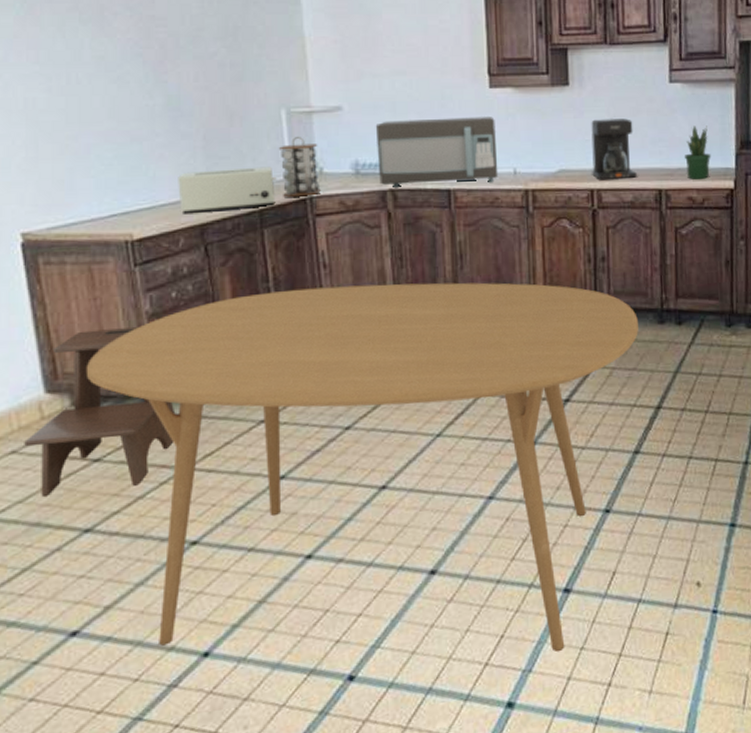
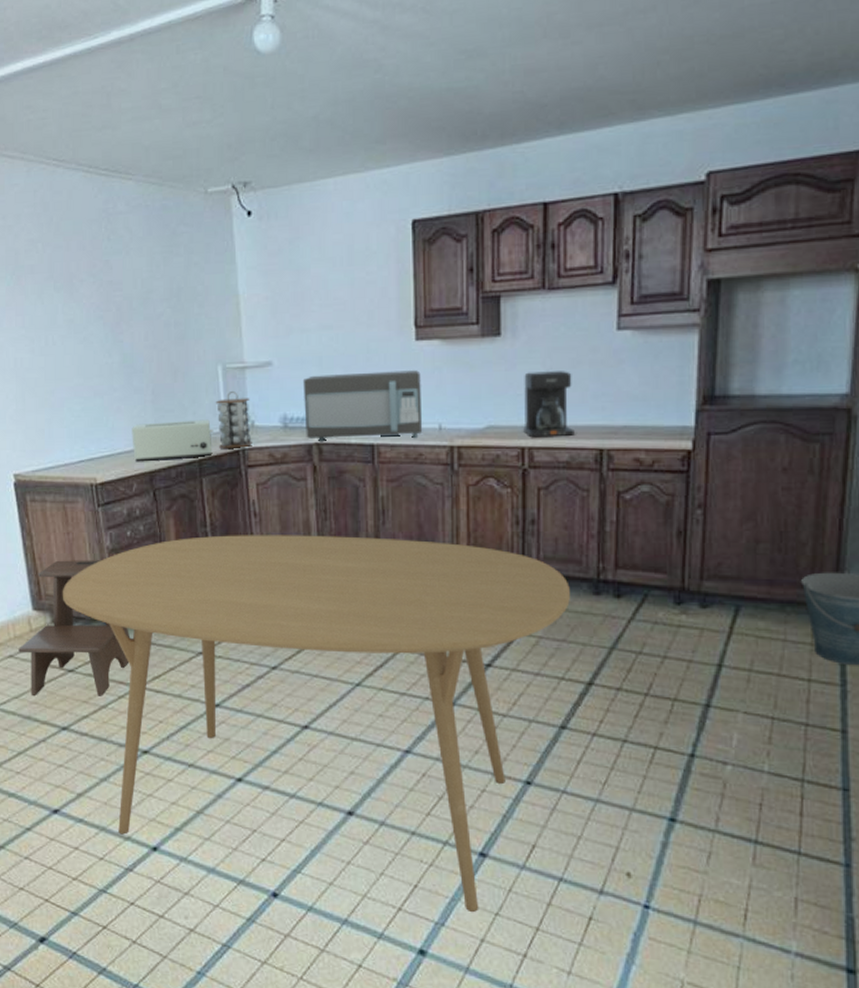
planter: present [685,125,712,179] -> none [633,378,665,439]

